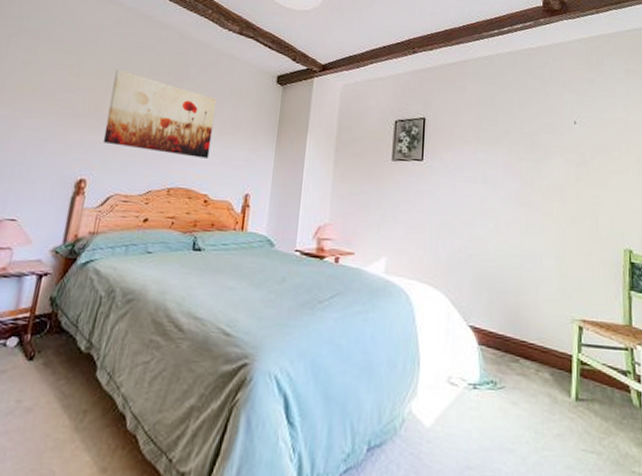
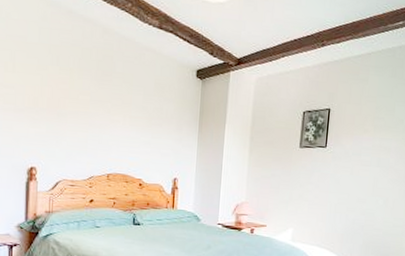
wall art: present [103,70,217,159] -> none [45,65,143,148]

